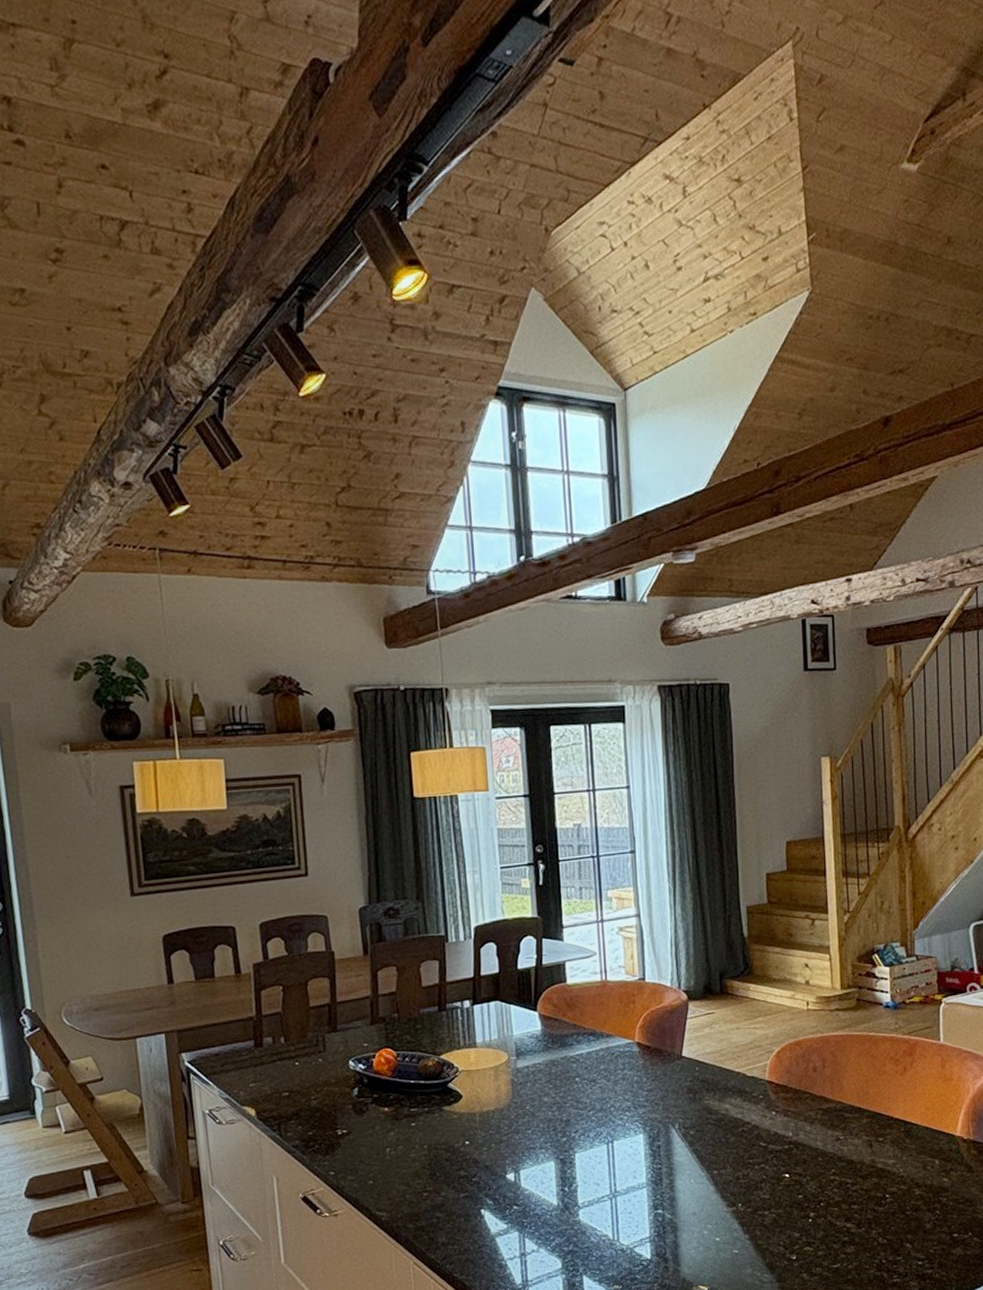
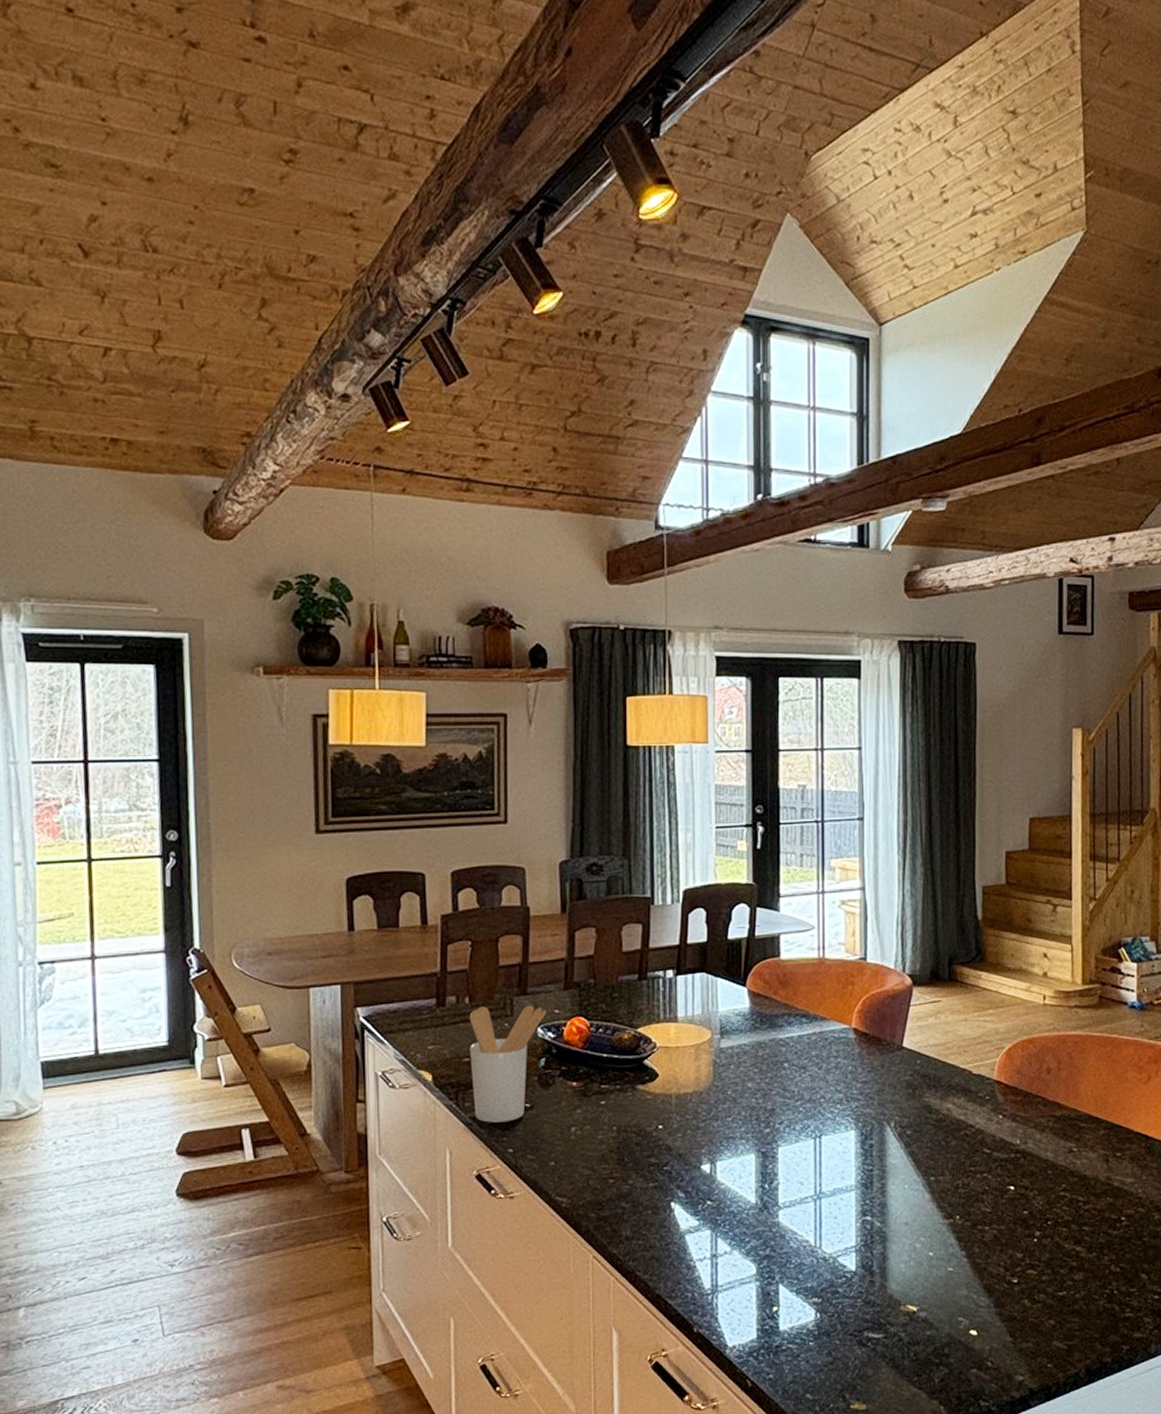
utensil holder: none [285,1040,357,1150] -> present [469,1005,547,1123]

